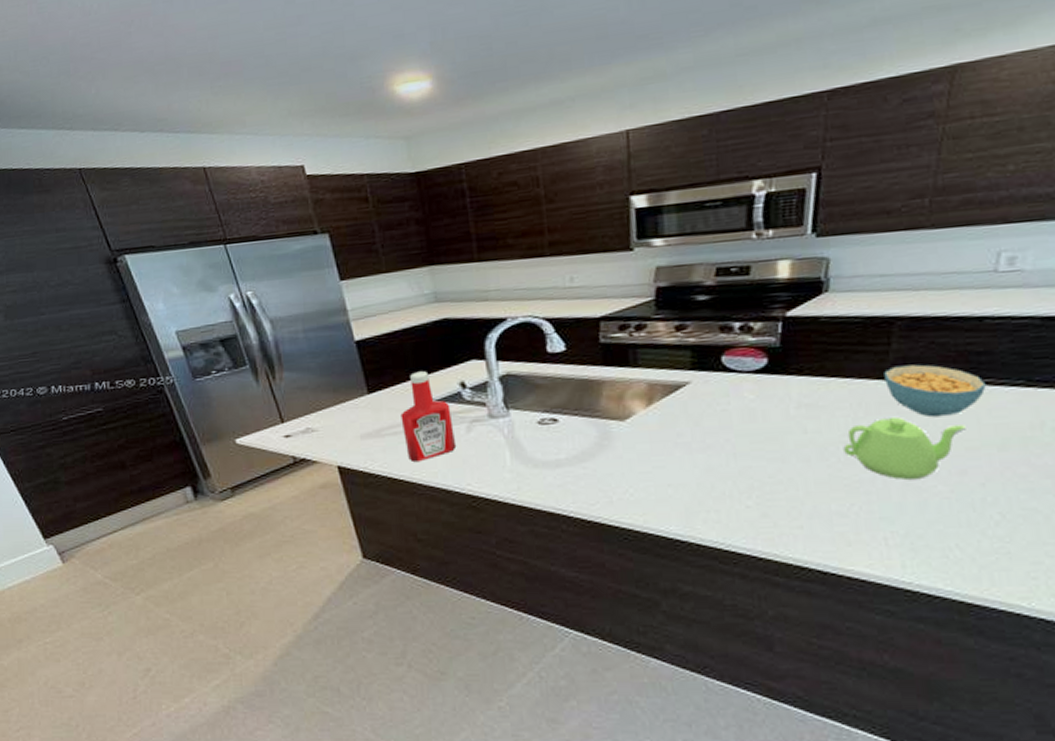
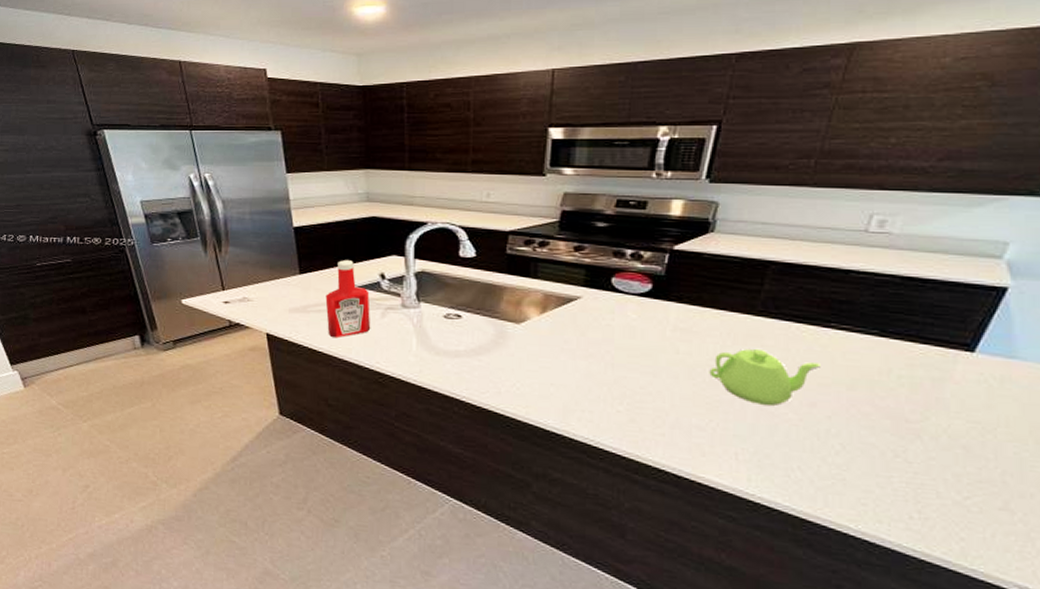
cereal bowl: present [884,364,986,418] -> none [754,304,844,354]

